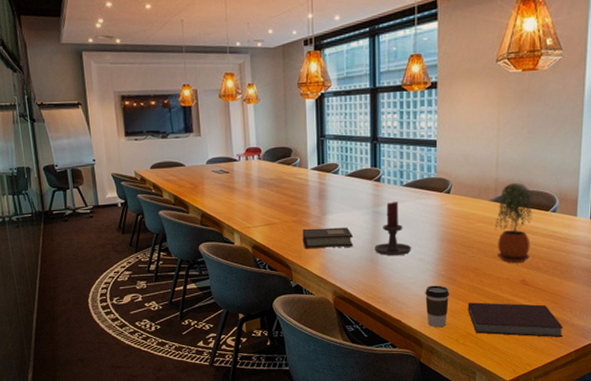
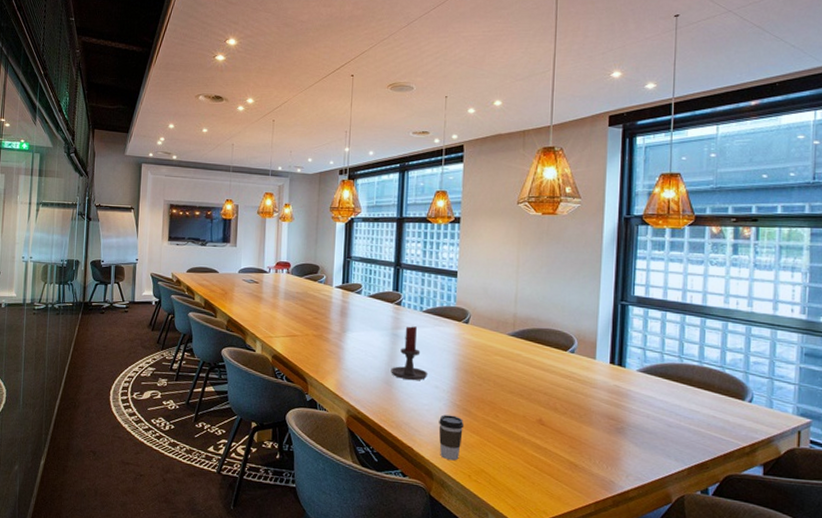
book: present [302,227,353,249] -> none [321,343,370,366]
notebook: present [468,302,563,338] -> none [482,437,582,487]
potted plant: present [496,183,533,264] -> none [513,320,551,402]

